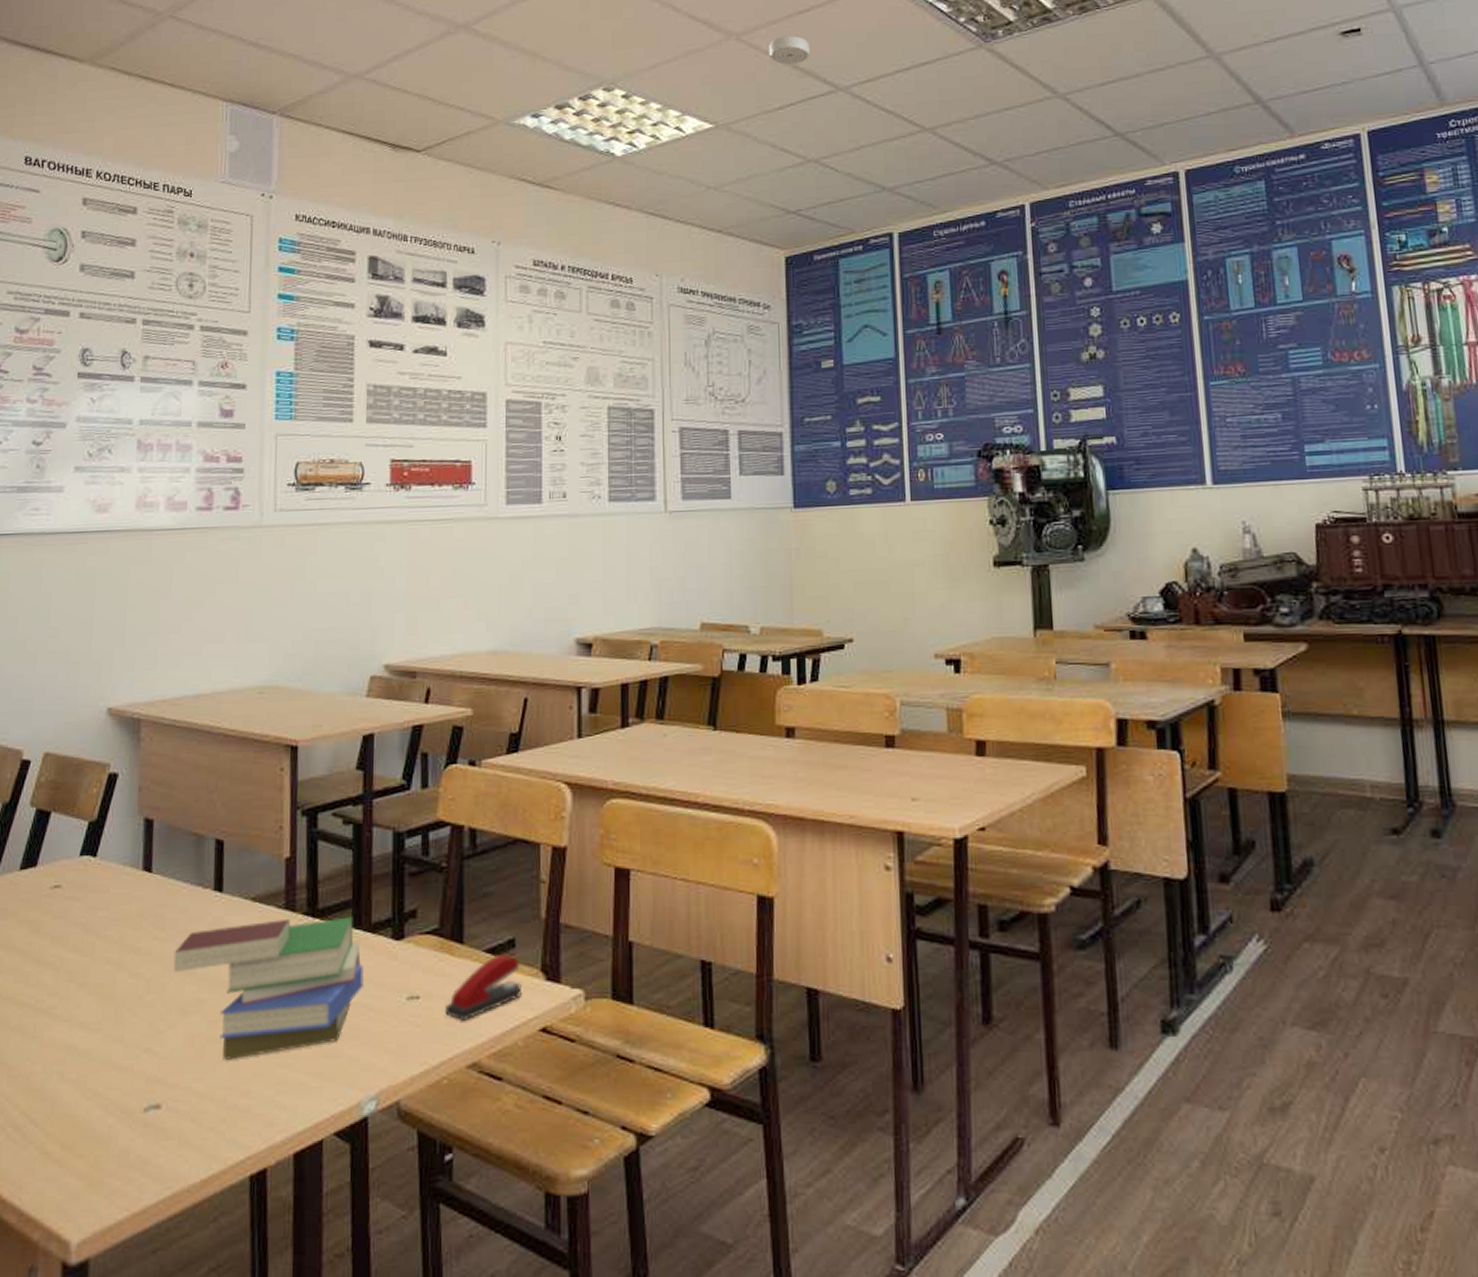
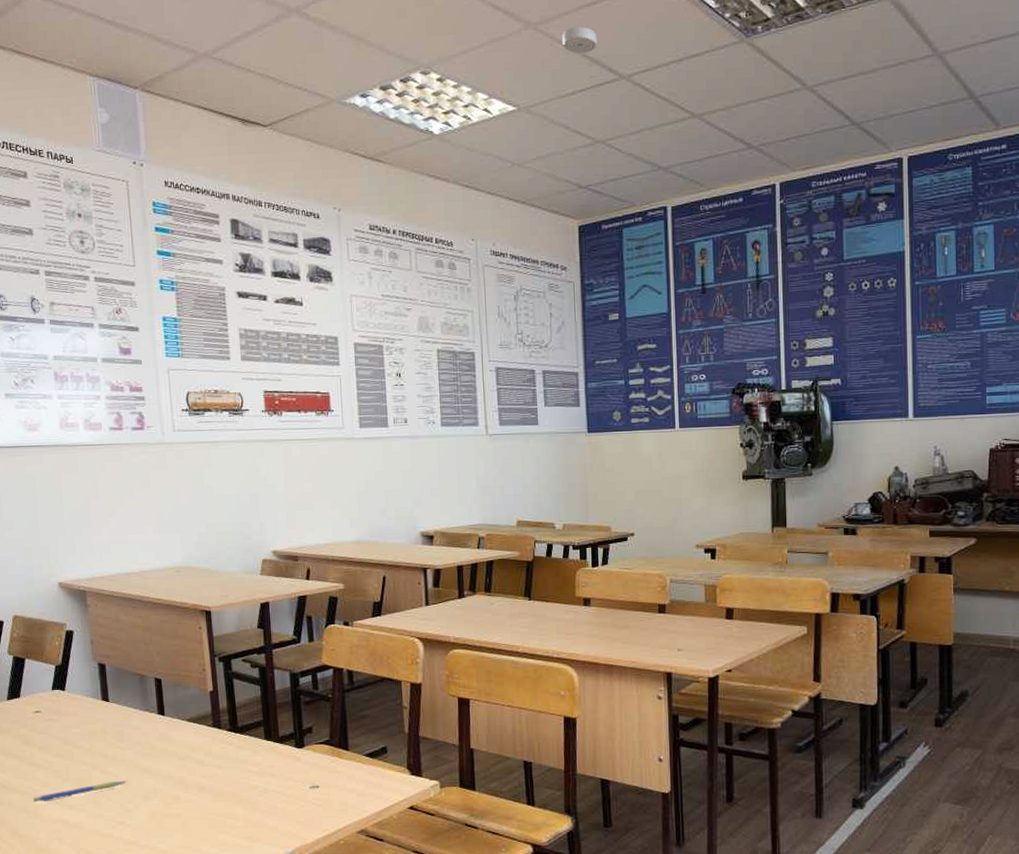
pen: none [34,987,162,1019] -> present [33,780,127,803]
book: present [173,917,364,1060] -> none [133,732,277,829]
stapler: present [445,953,521,1021] -> none [338,757,394,802]

